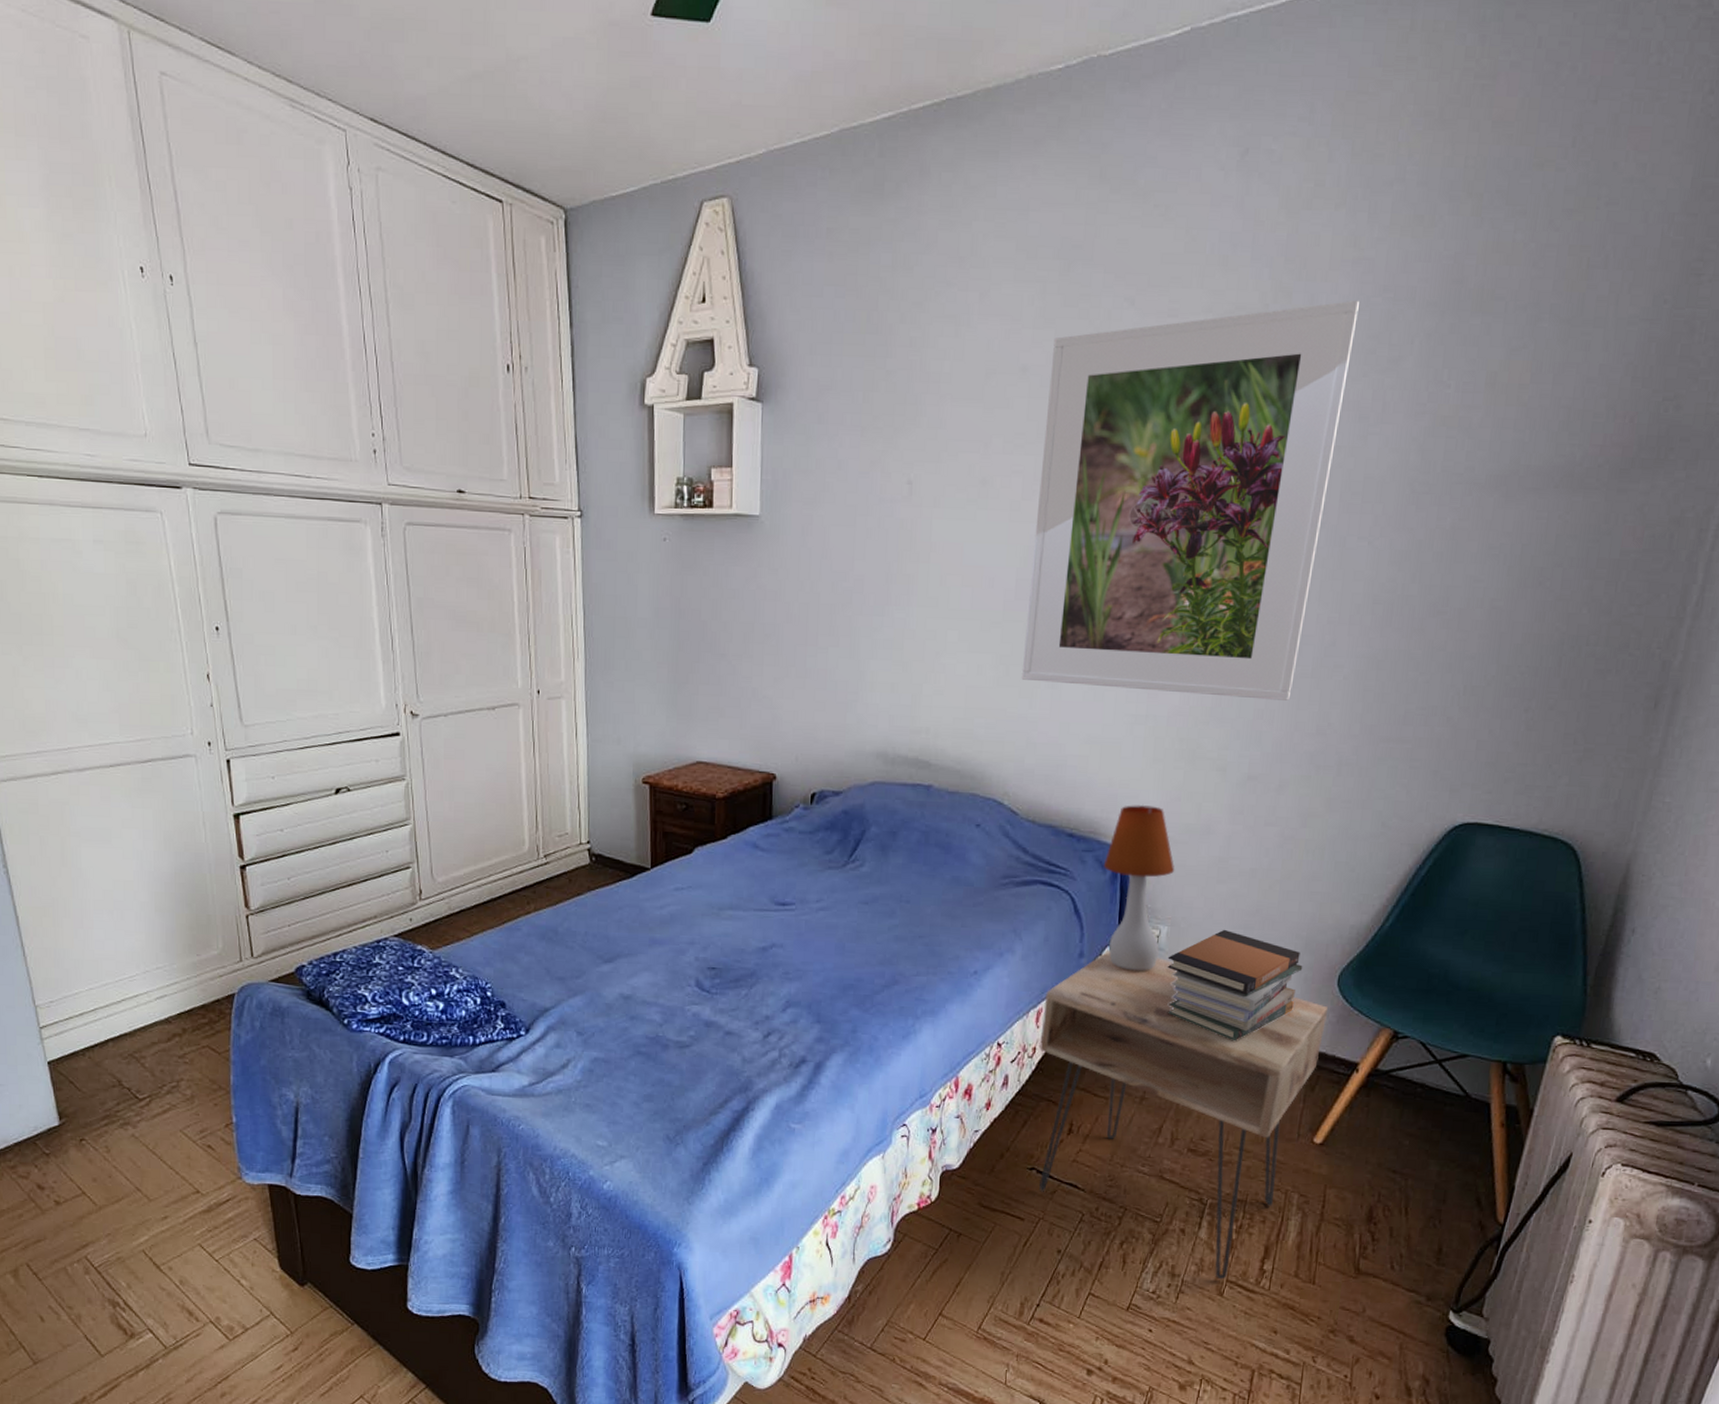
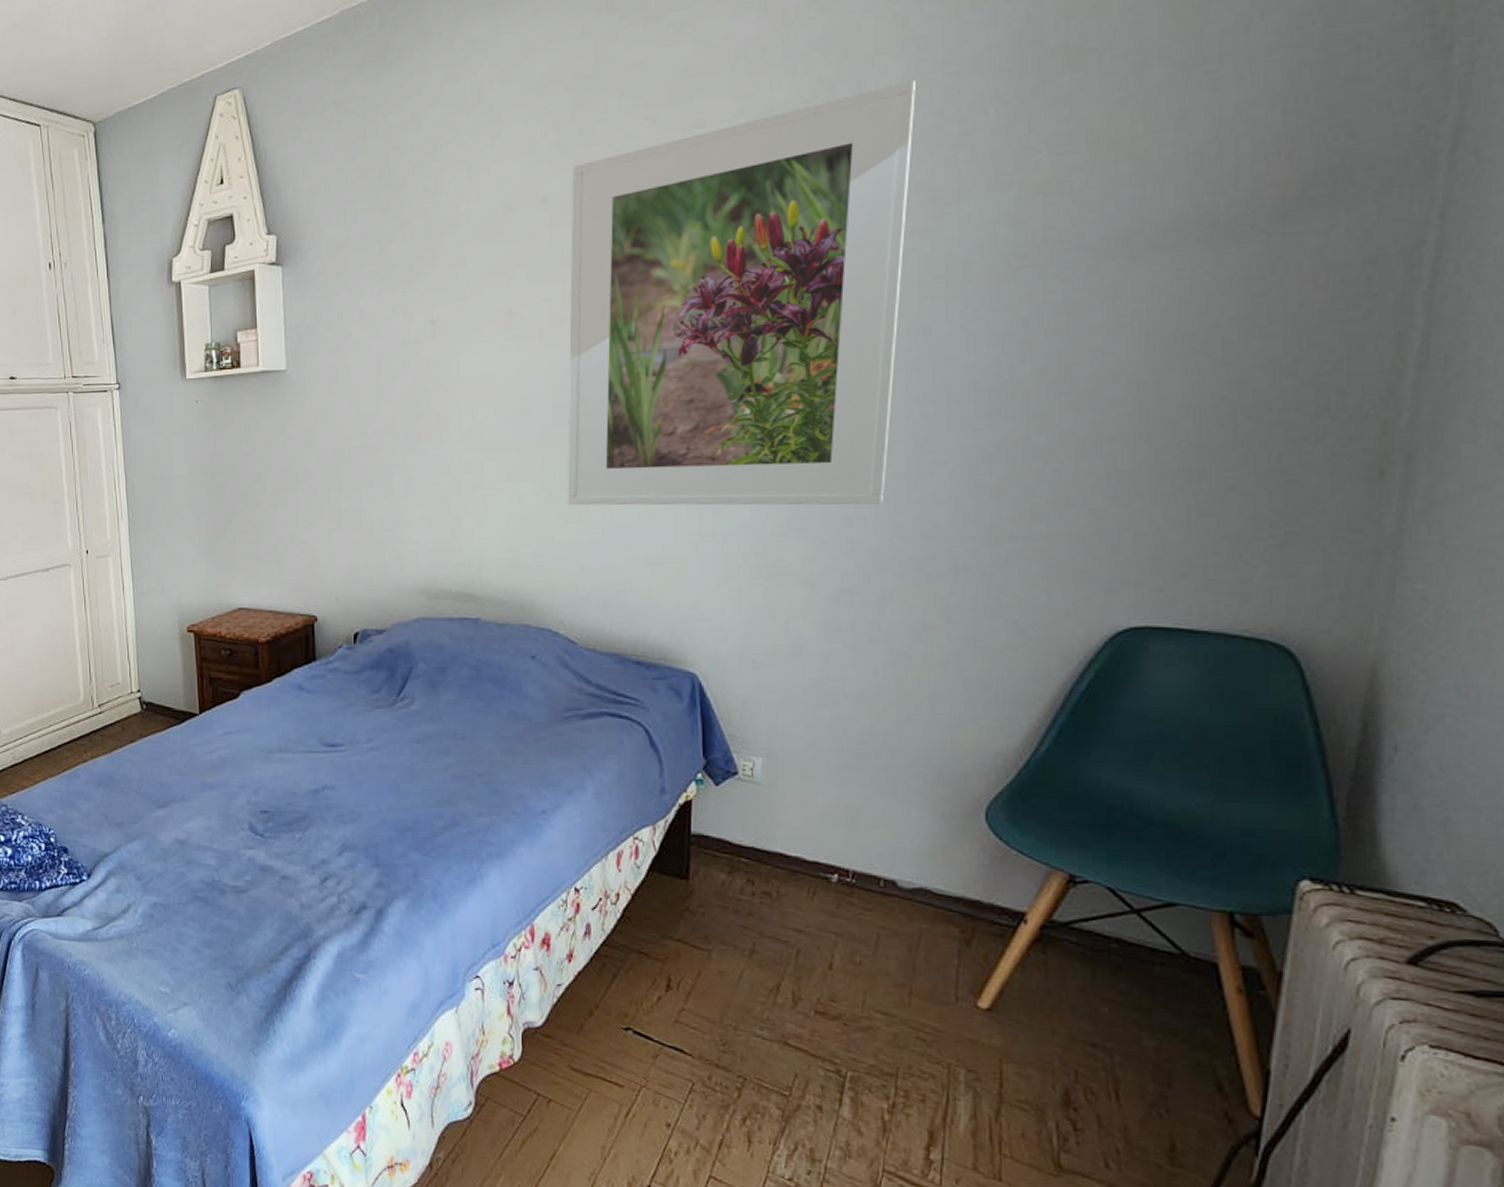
nightstand: present [1039,949,1329,1280] -> none [623,785,978,1169]
table lamp: present [1103,804,1175,971] -> none [678,626,765,808]
book stack: present [1167,929,1303,1042] -> none [766,759,937,887]

